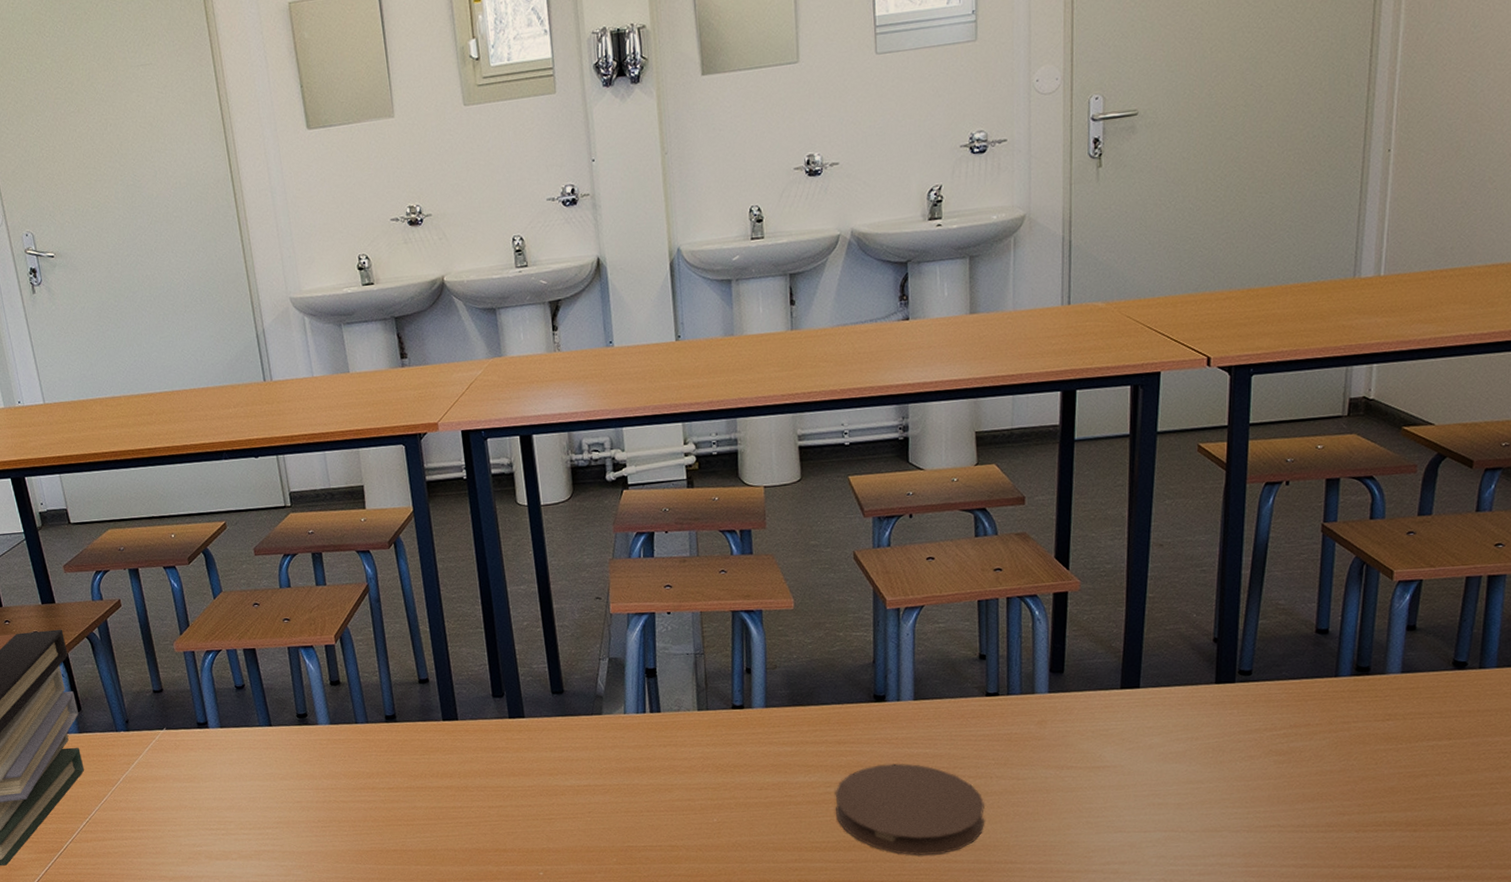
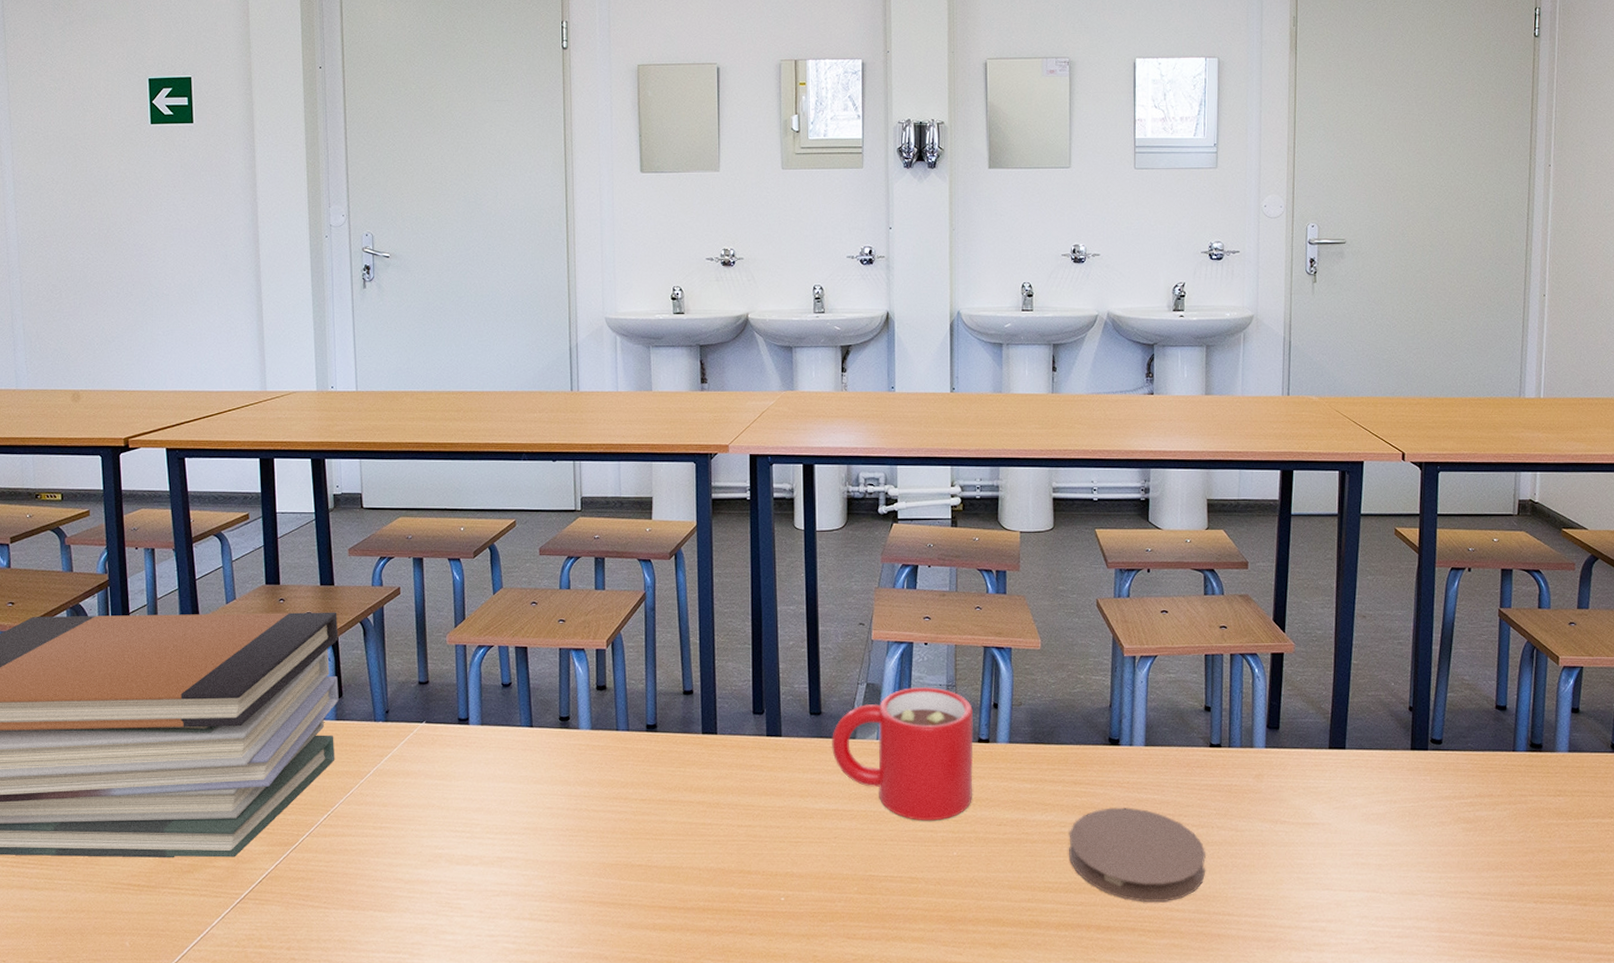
mug: none [577,656,730,791] -> present [832,686,974,821]

